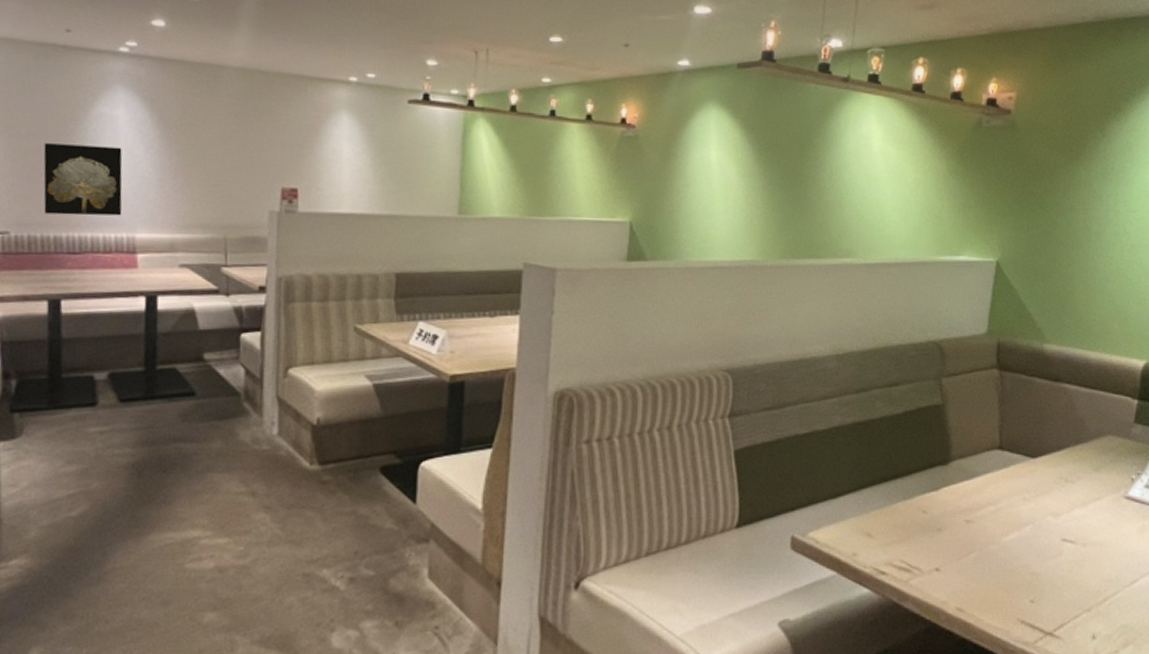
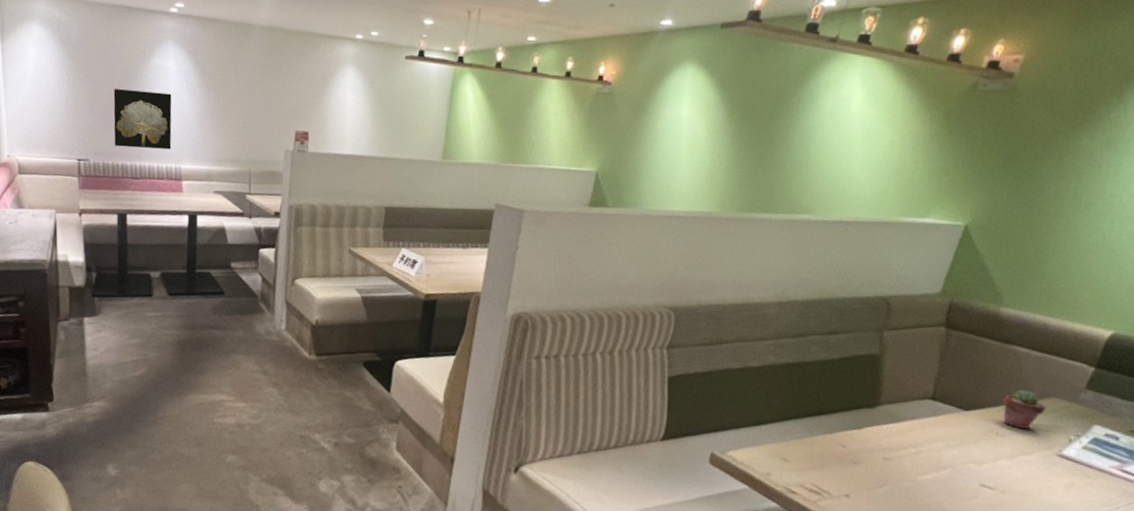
potted succulent: none [1065,430,1105,472] -> present [1003,389,1047,429]

